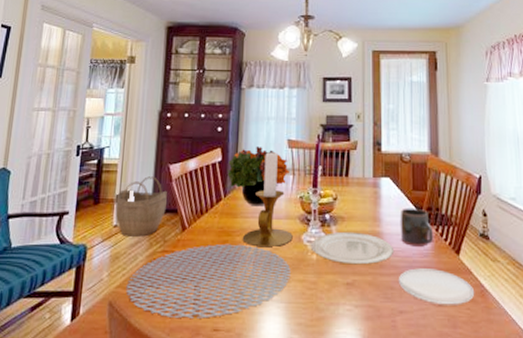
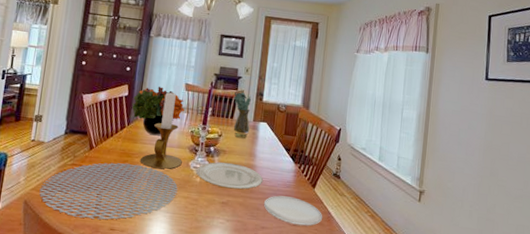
woven basket: present [115,176,167,237] -> none [33,102,79,152]
vase: none [346,140,370,201] -> present [233,89,251,139]
mug: present [400,208,433,247] -> none [270,148,296,180]

